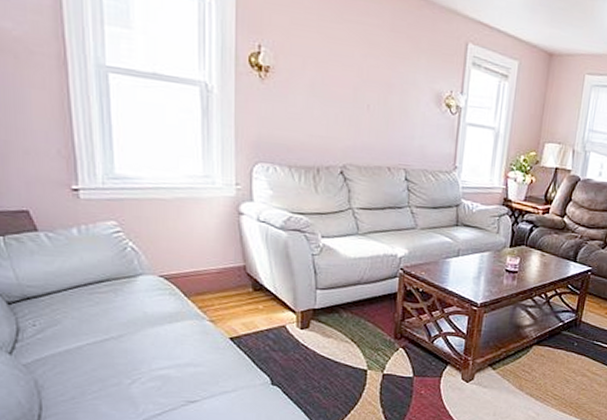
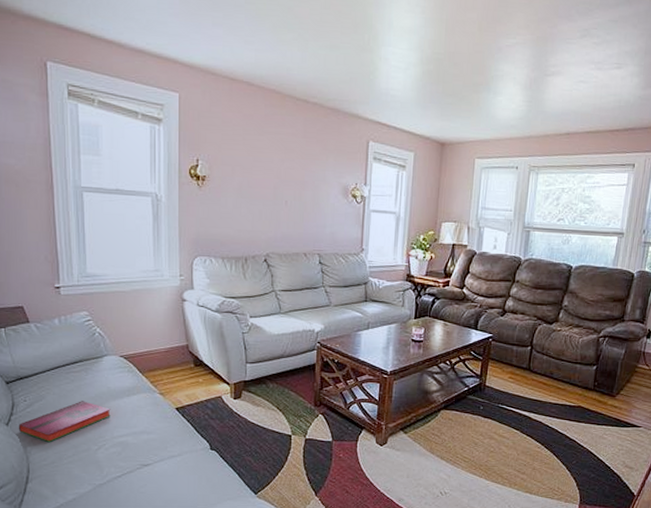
hardback book: none [25,327,148,376] -> present [18,401,111,443]

